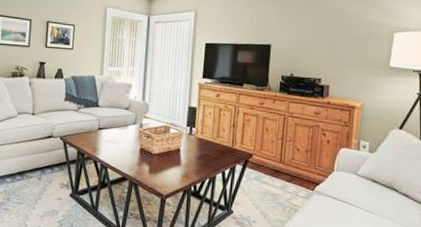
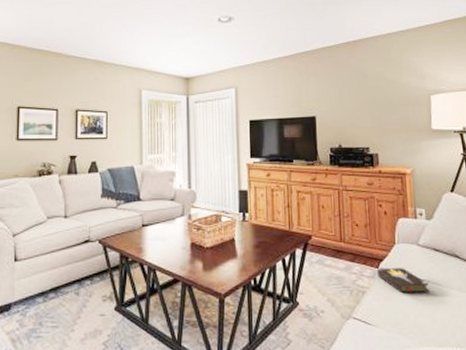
hardback book: none [312,191,362,219] -> present [377,267,431,294]

